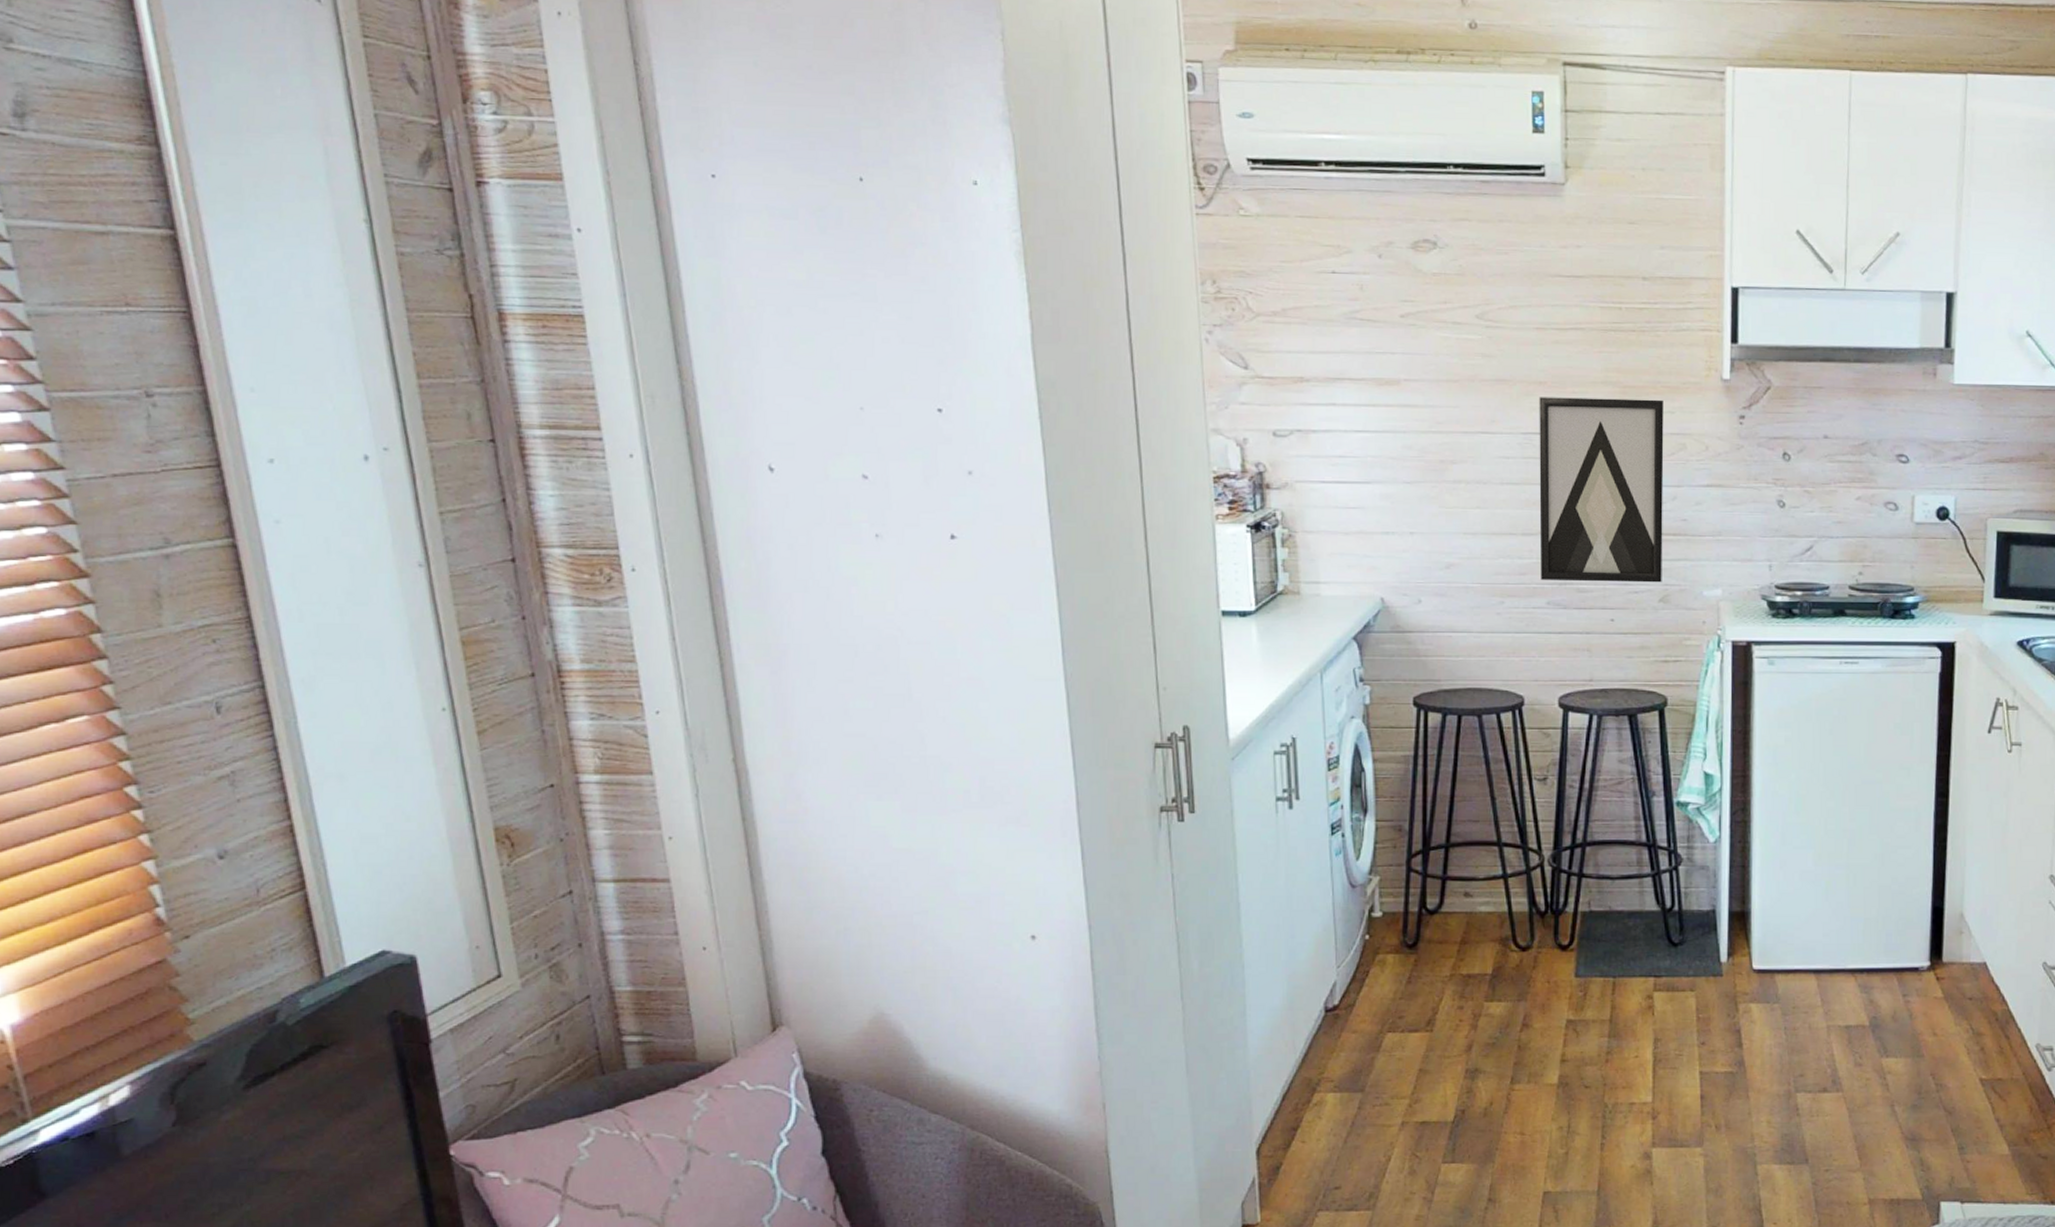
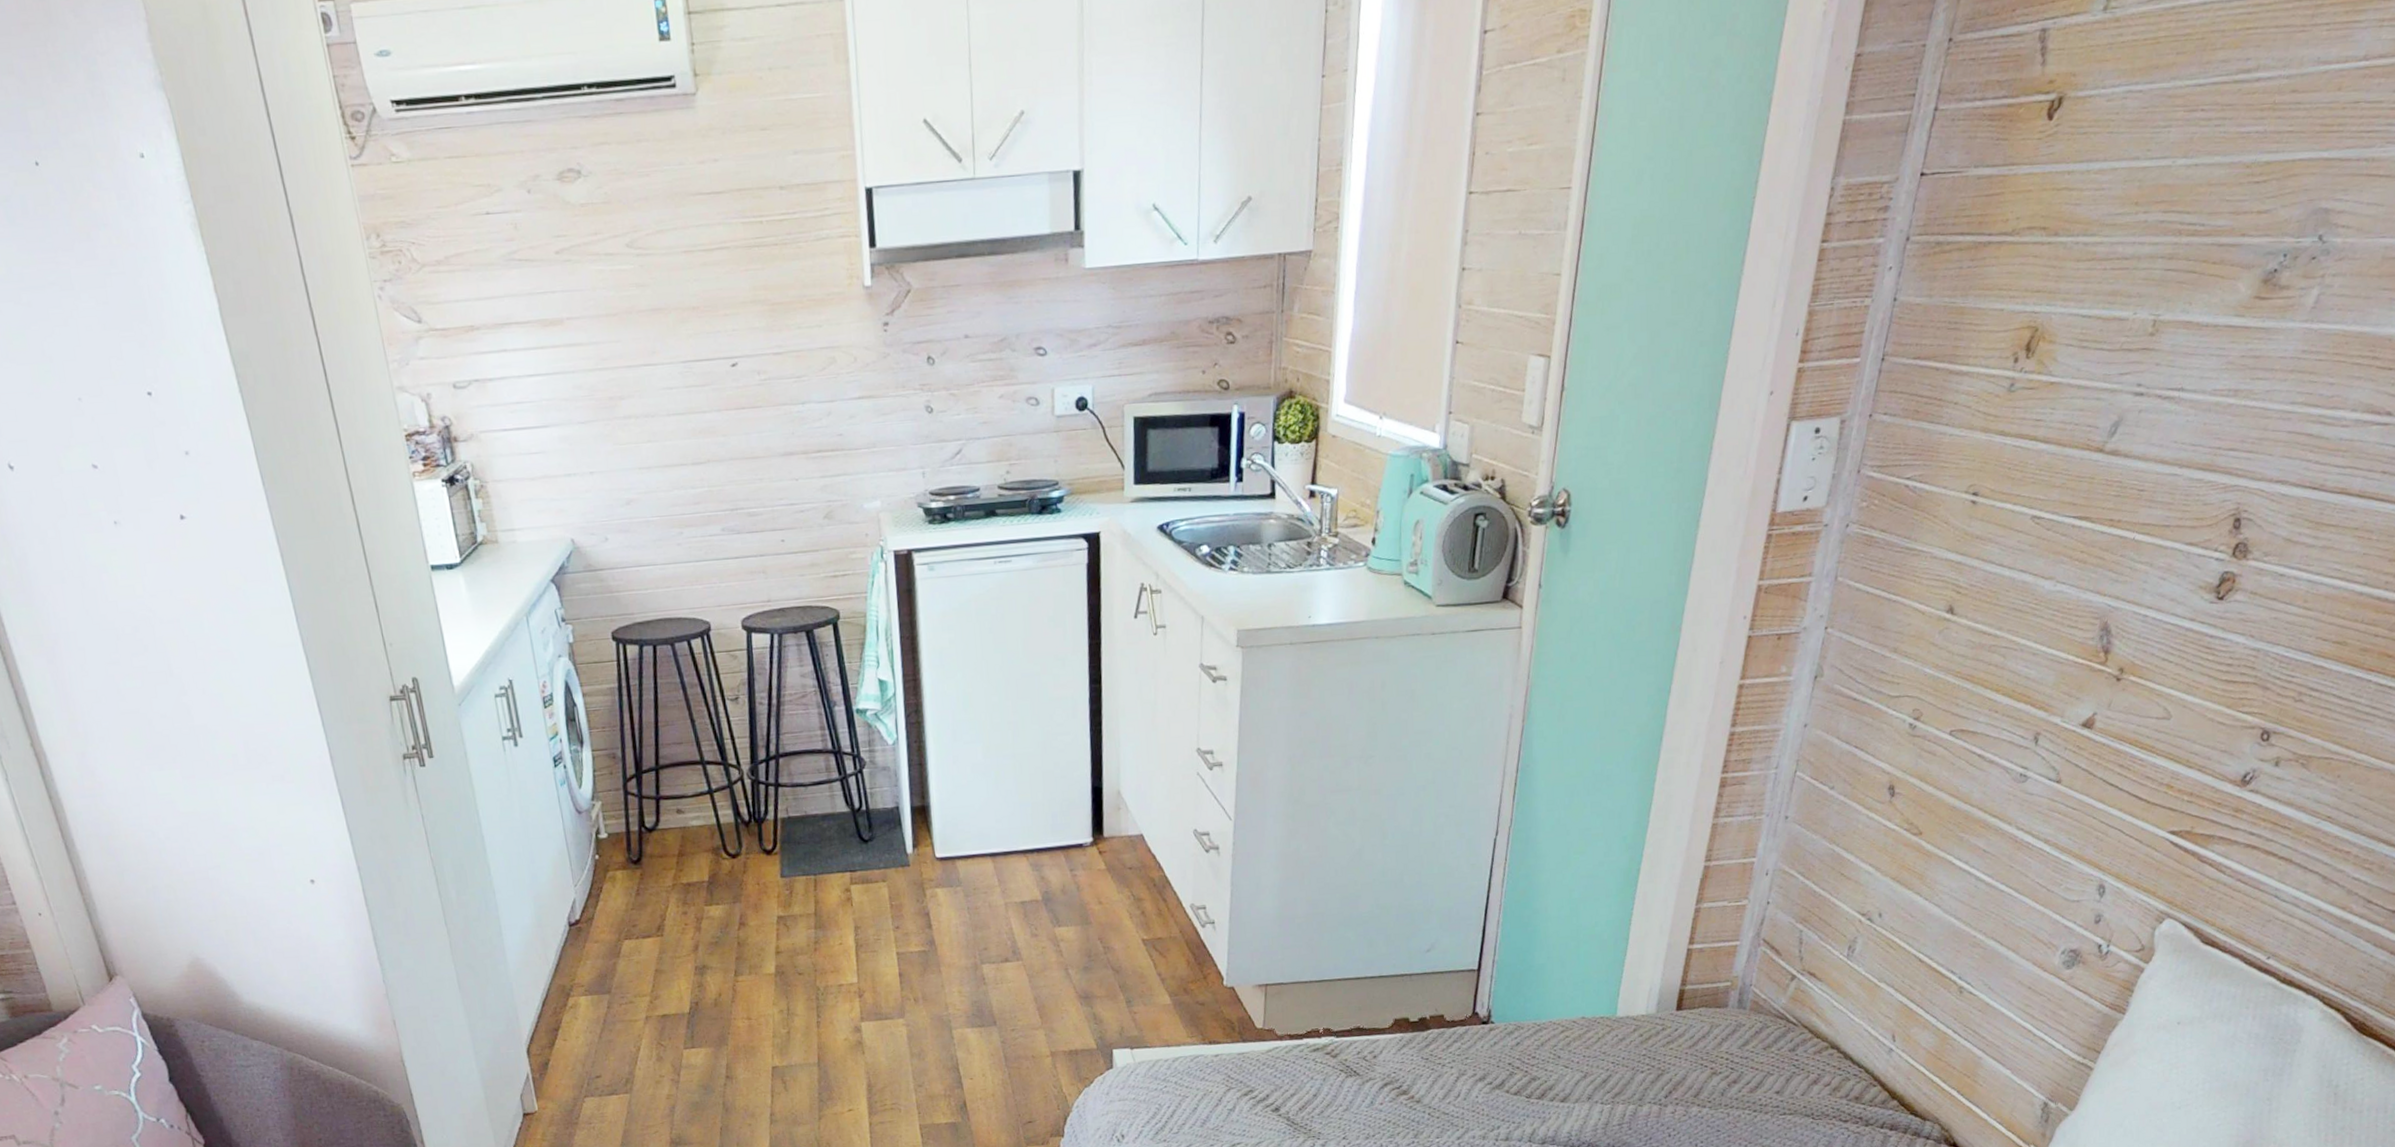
wall art: present [1539,397,1664,583] -> none [694,314,825,507]

